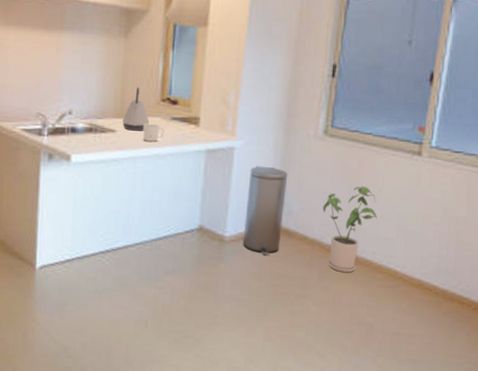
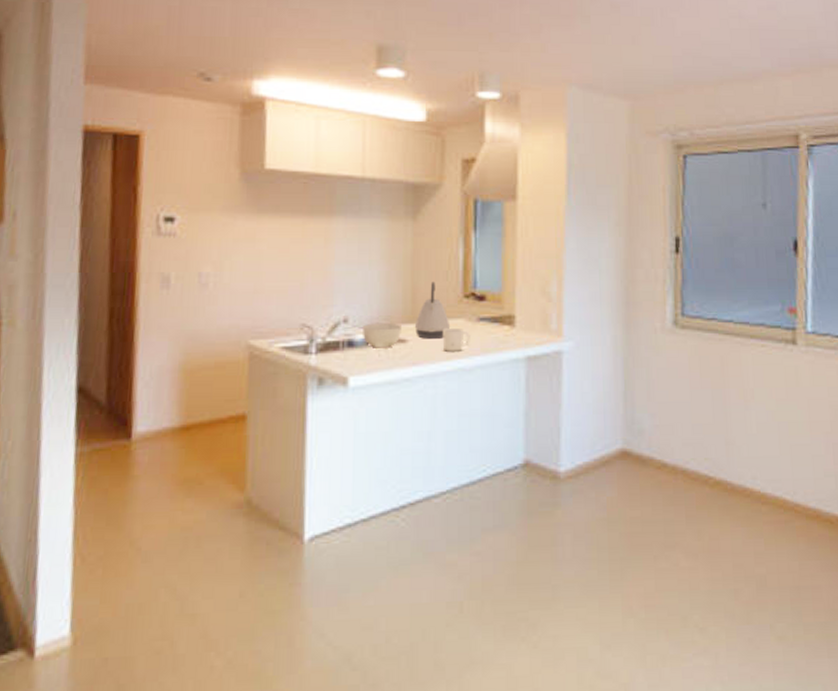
bowl: none [82,116,112,136] -> present [362,324,401,348]
pedal bin: present [243,166,288,255] -> none [583,373,634,493]
house plant: present [322,185,377,273] -> none [682,389,752,509]

